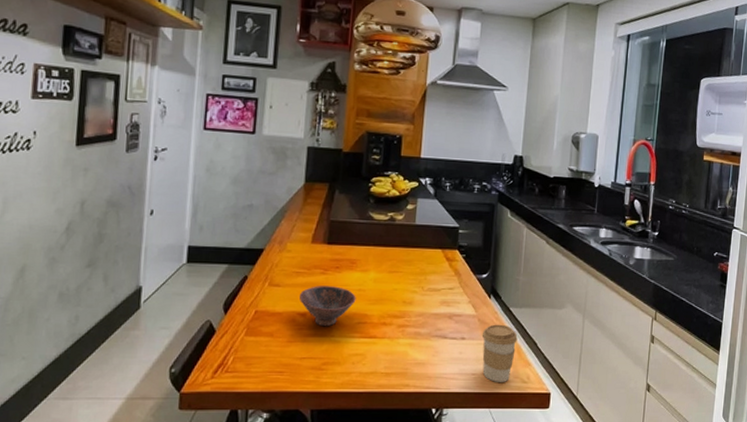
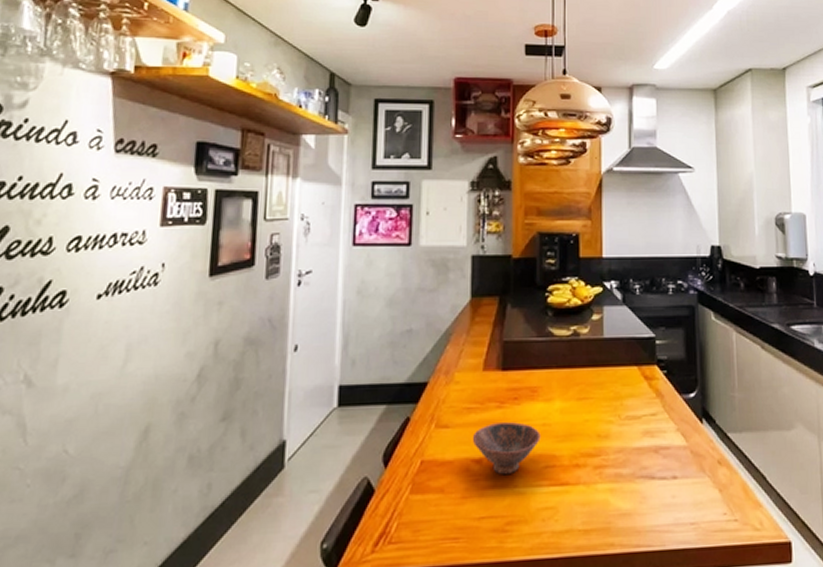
coffee cup: present [481,324,518,382] -> none [697,455,742,532]

